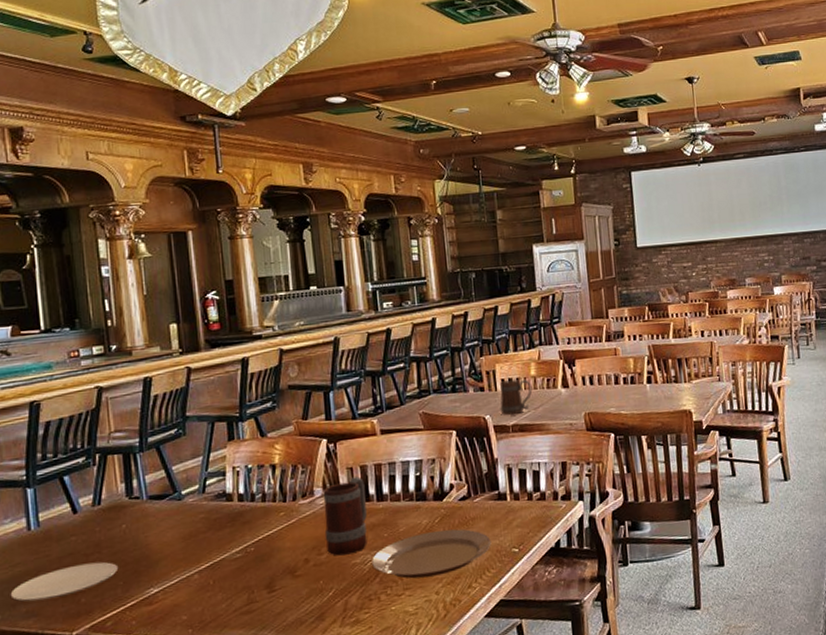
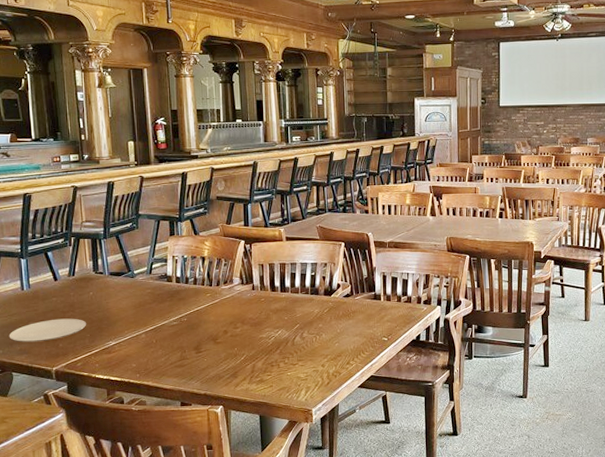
beer mug: present [323,476,368,556] -> none [240,272,273,331]
plate: present [372,529,492,579] -> none [275,318,367,353]
beer mug: present [500,379,533,415] -> none [380,206,407,234]

